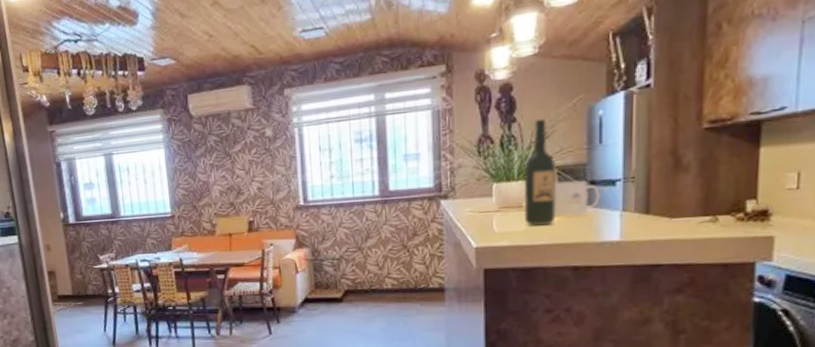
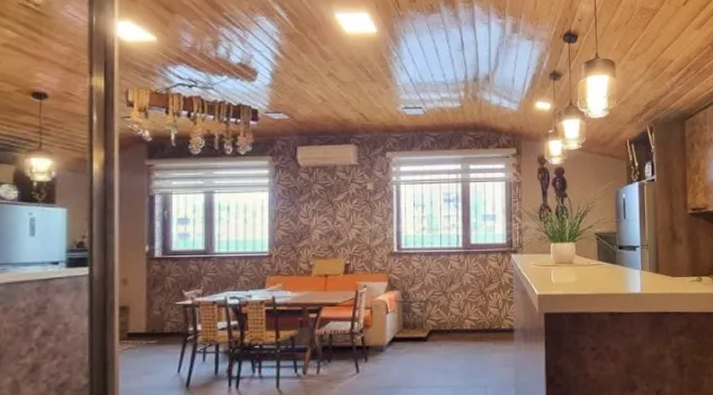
wine bottle: present [525,118,557,226] -> none [574,196,596,279]
mug: present [553,180,600,219] -> none [594,245,626,274]

